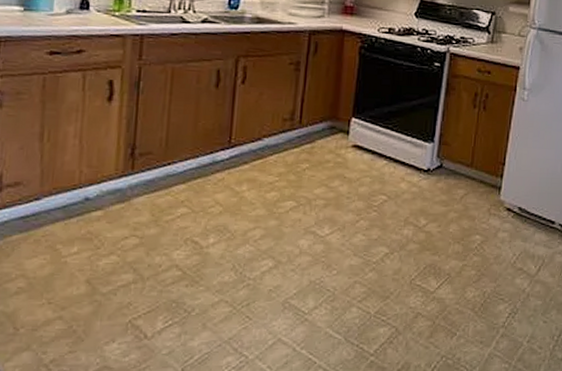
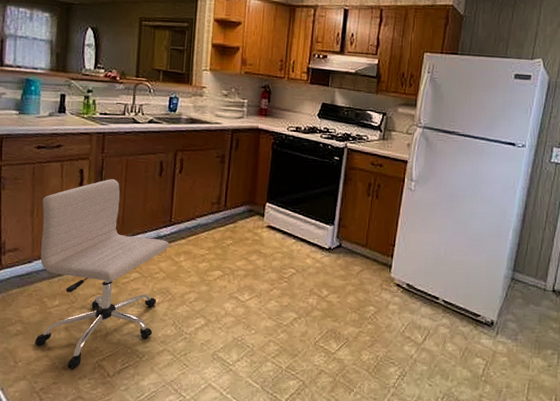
chair: none [43,91,228,332] -> present [34,178,169,369]

